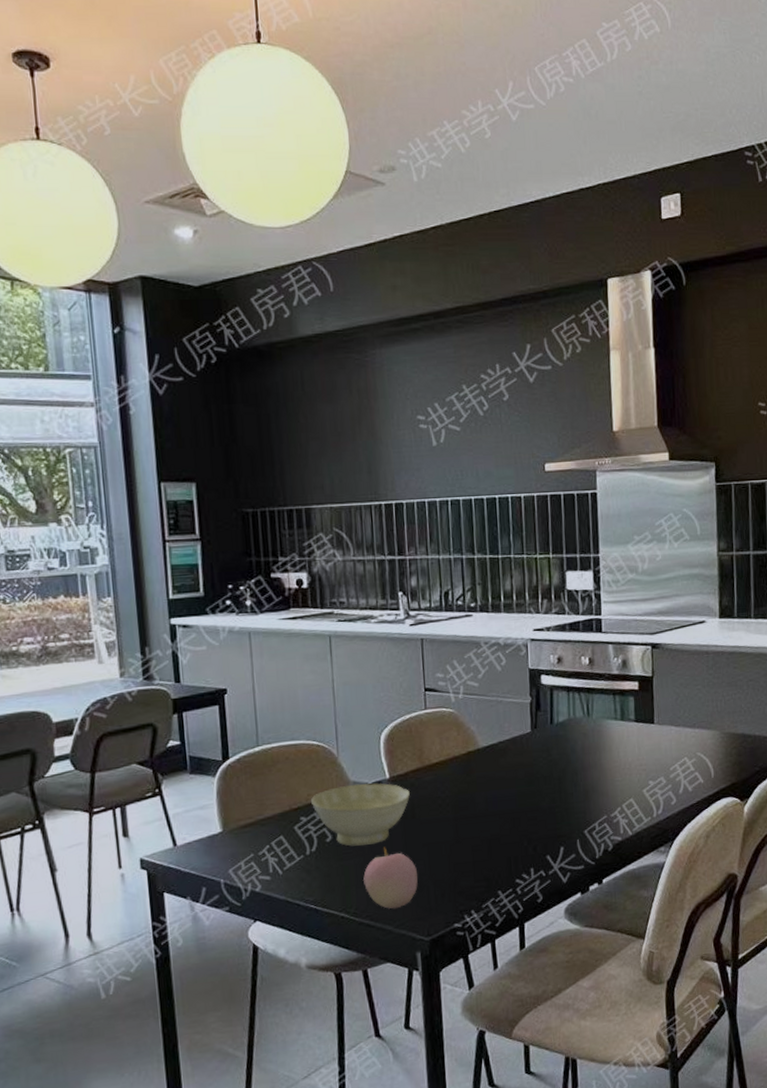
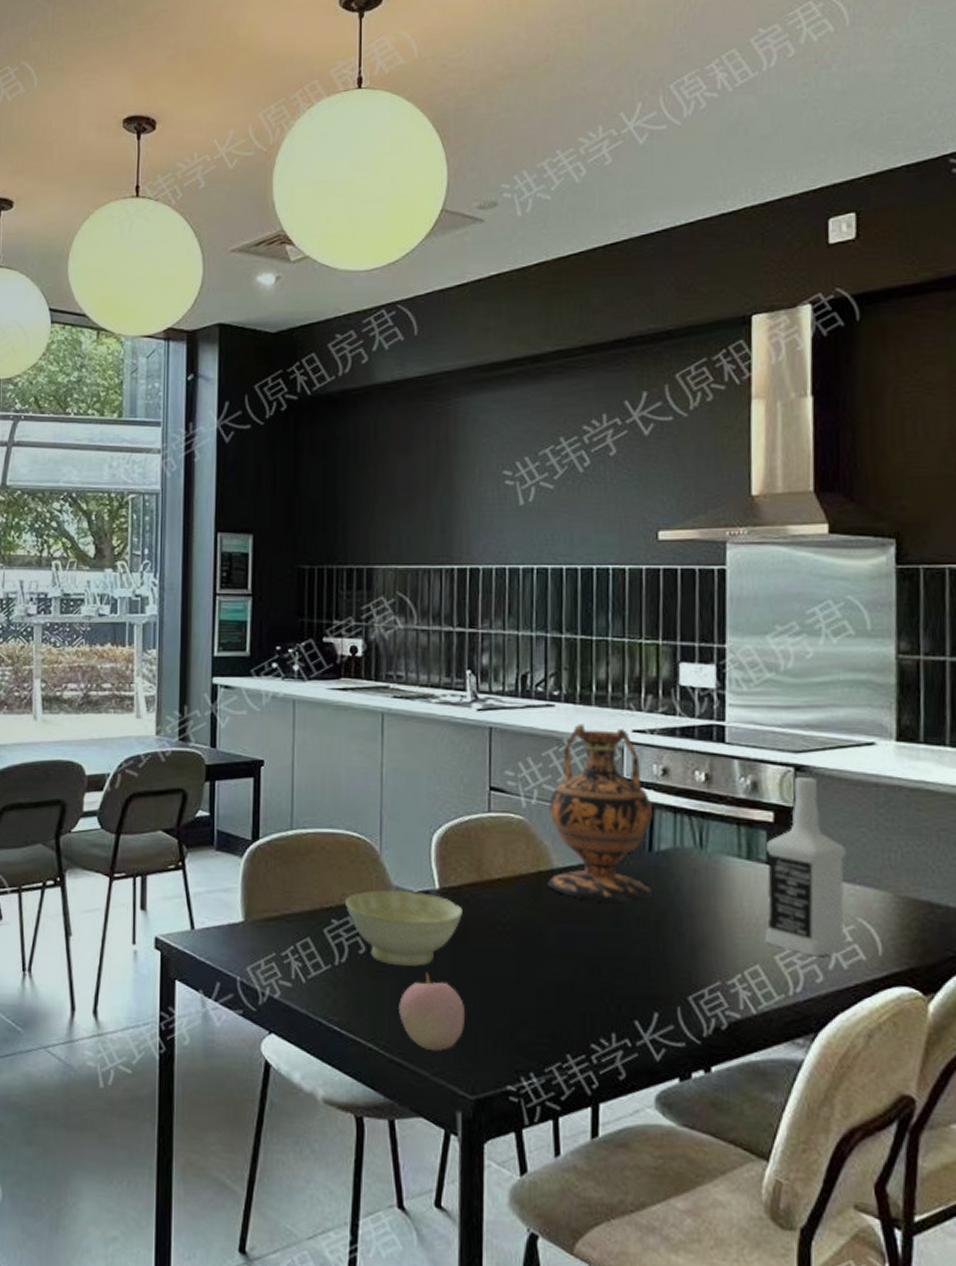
vase: none [473,628,556,769] -> present [547,723,654,902]
vodka: none [634,652,690,786] -> present [766,777,846,957]

